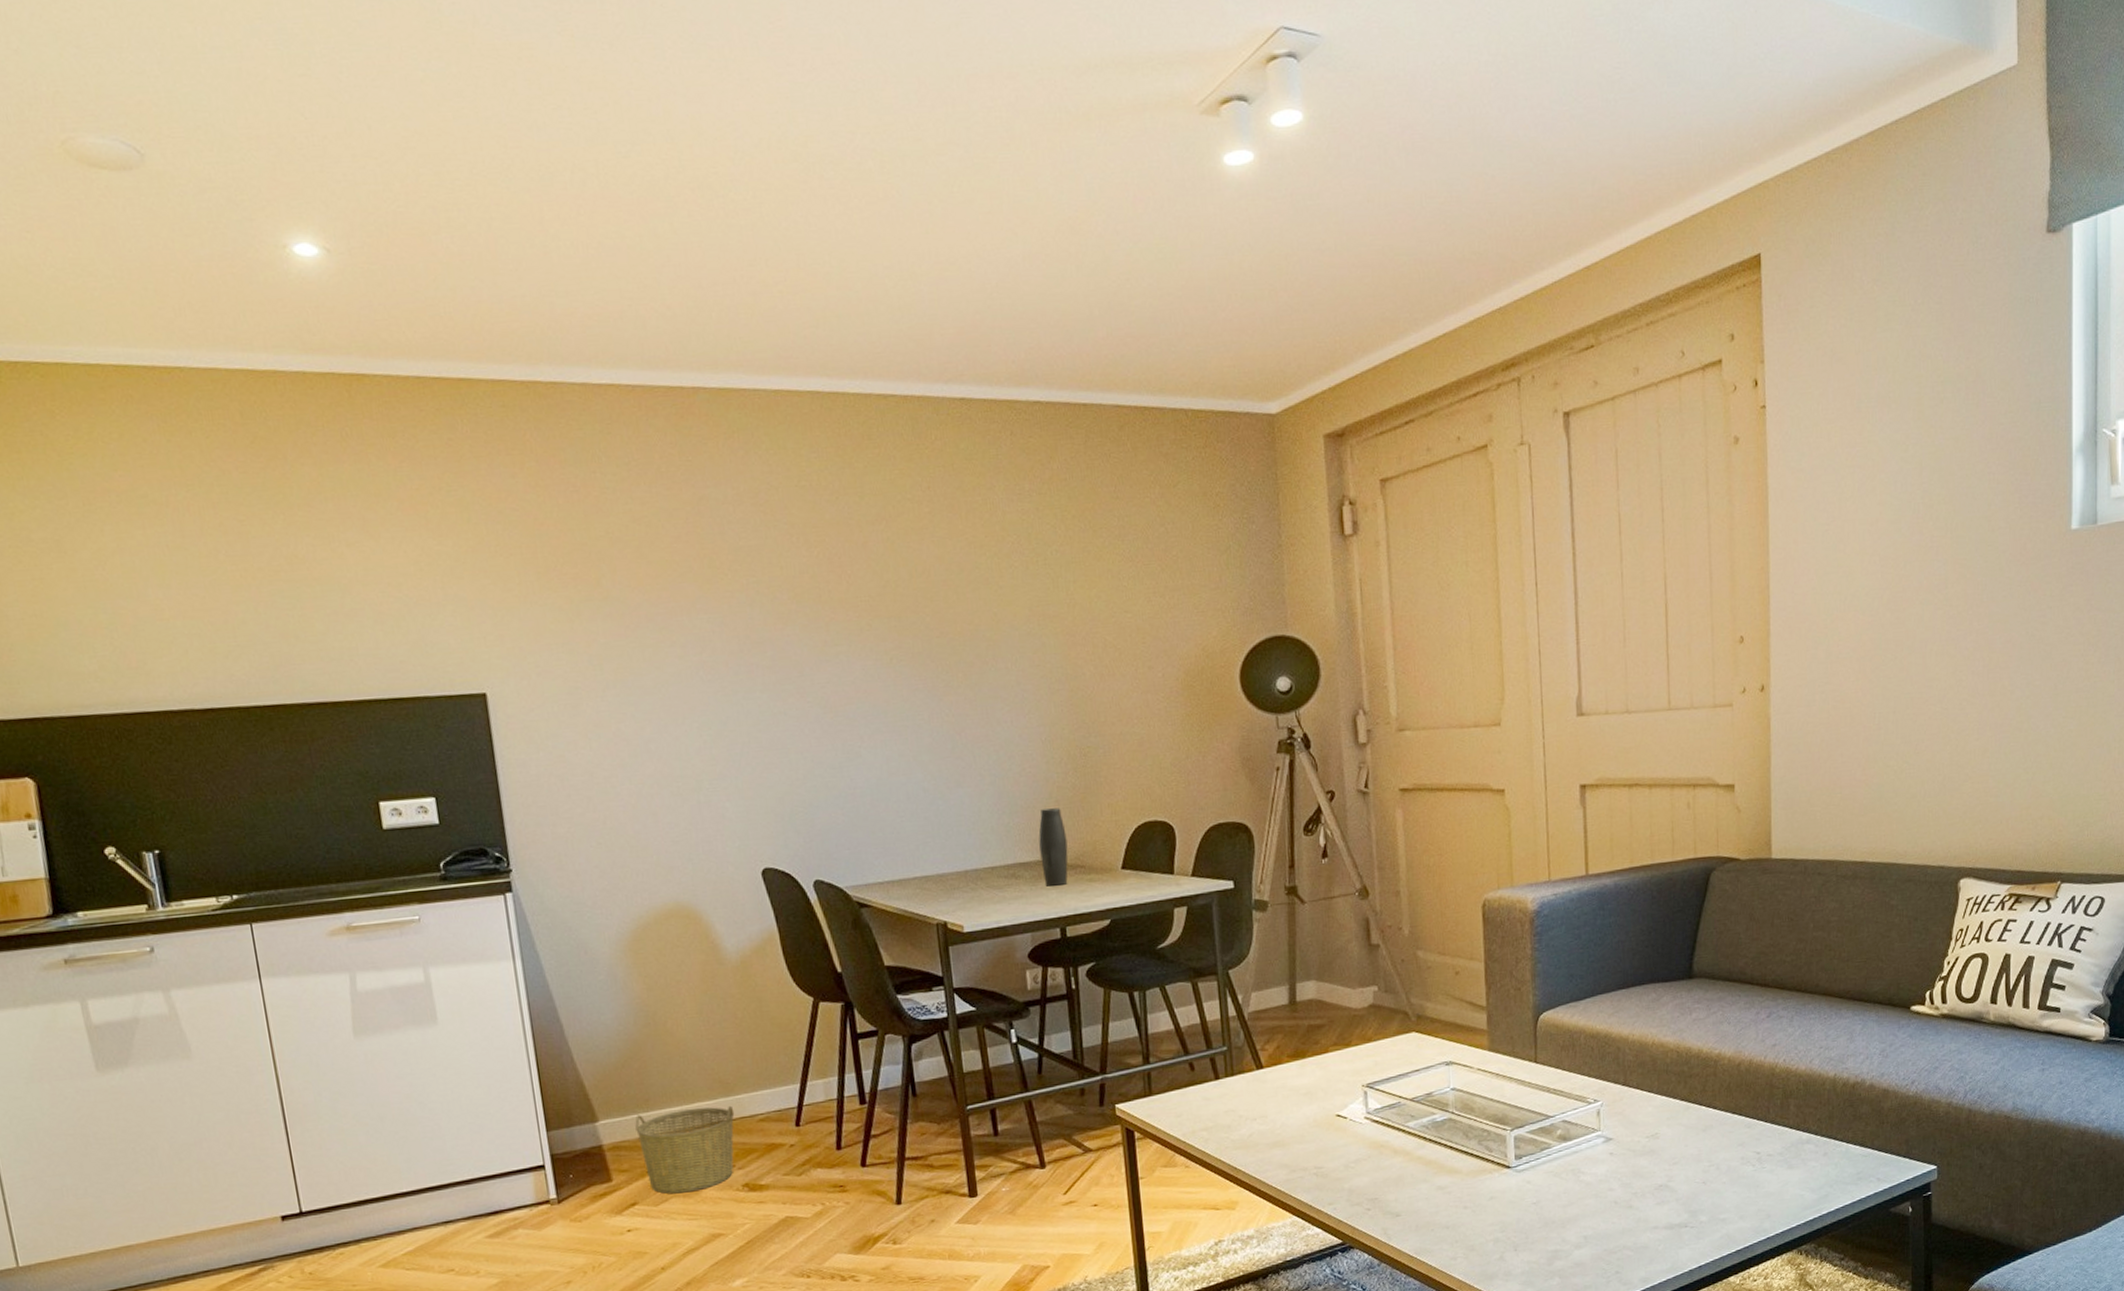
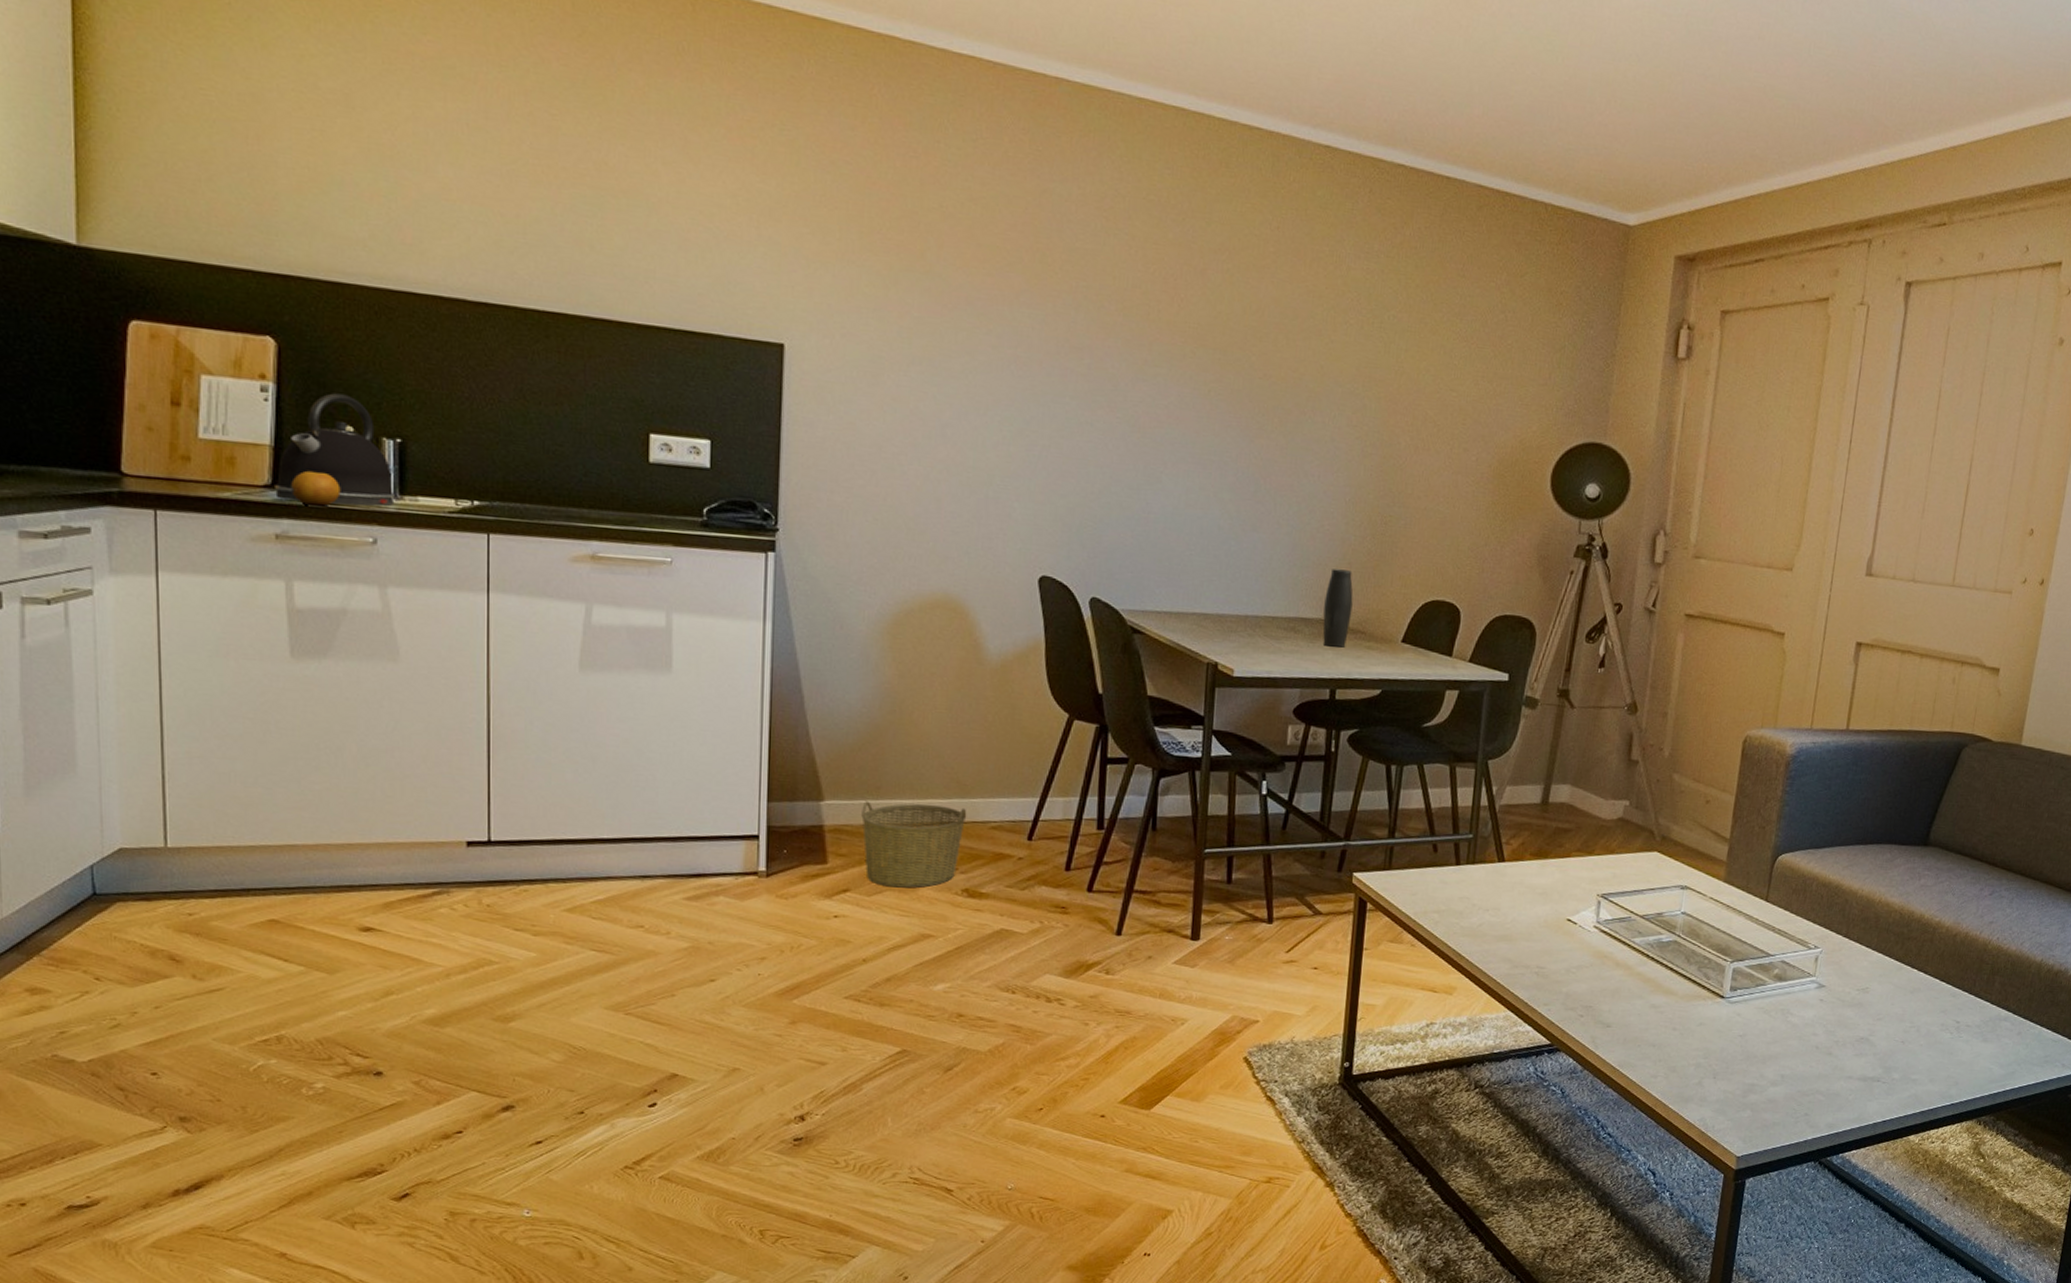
kettle: none [55,818,163,927] -> present [275,393,395,507]
fruit: none [69,894,115,927] -> present [291,470,341,506]

